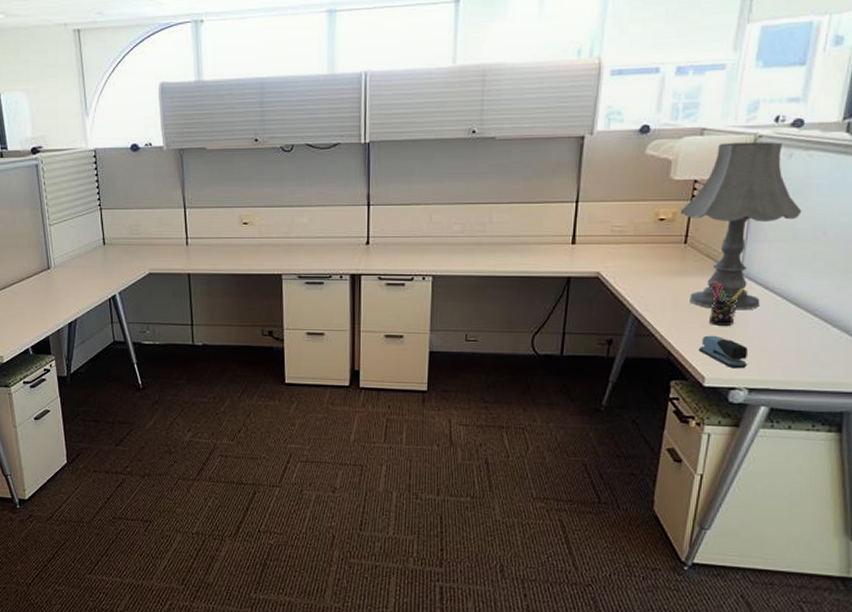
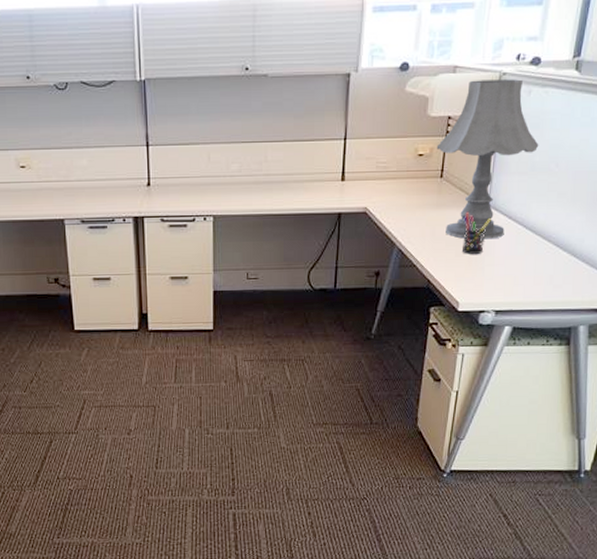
stapler: present [698,335,747,369] -> none [453,263,494,293]

